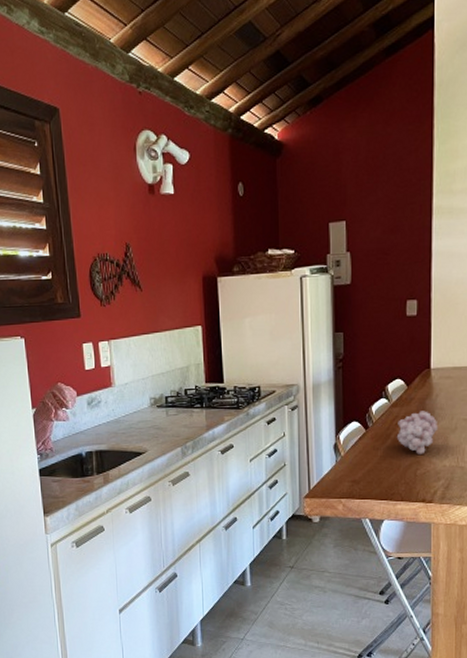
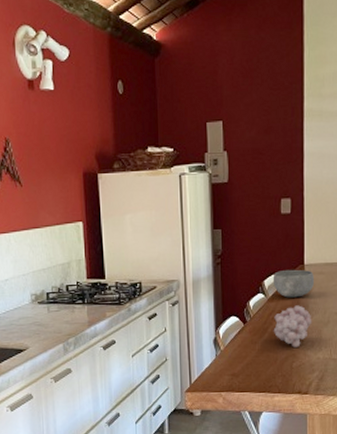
bowl: none [397,373,442,403] -> present [273,269,315,298]

